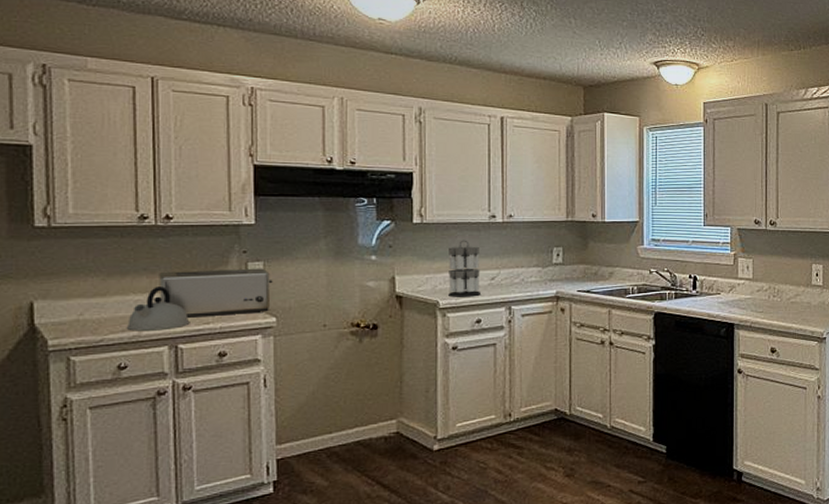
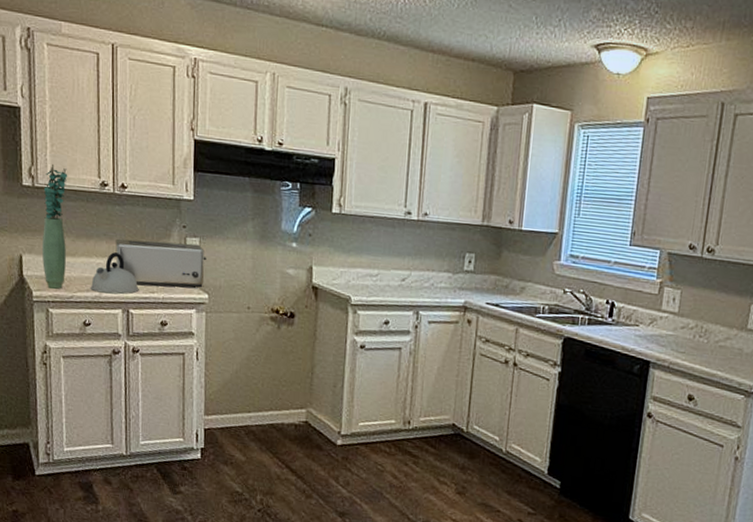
vase: none [60,201,96,334] -> present [41,163,68,289]
spice rack: present [449,240,480,297] -> none [360,235,393,297]

